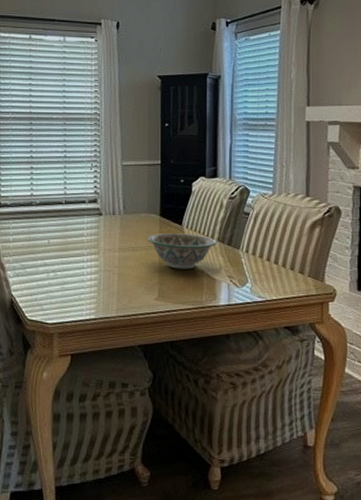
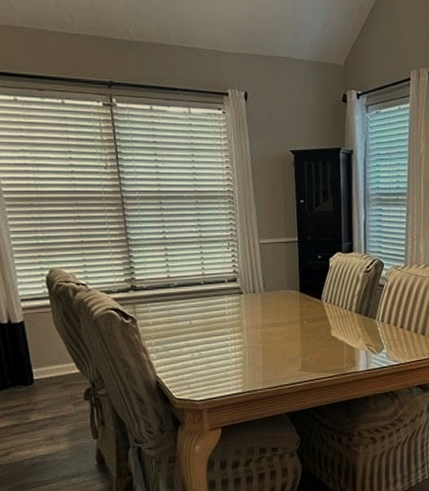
decorative bowl: present [147,233,217,269] -> none [288,307,355,341]

